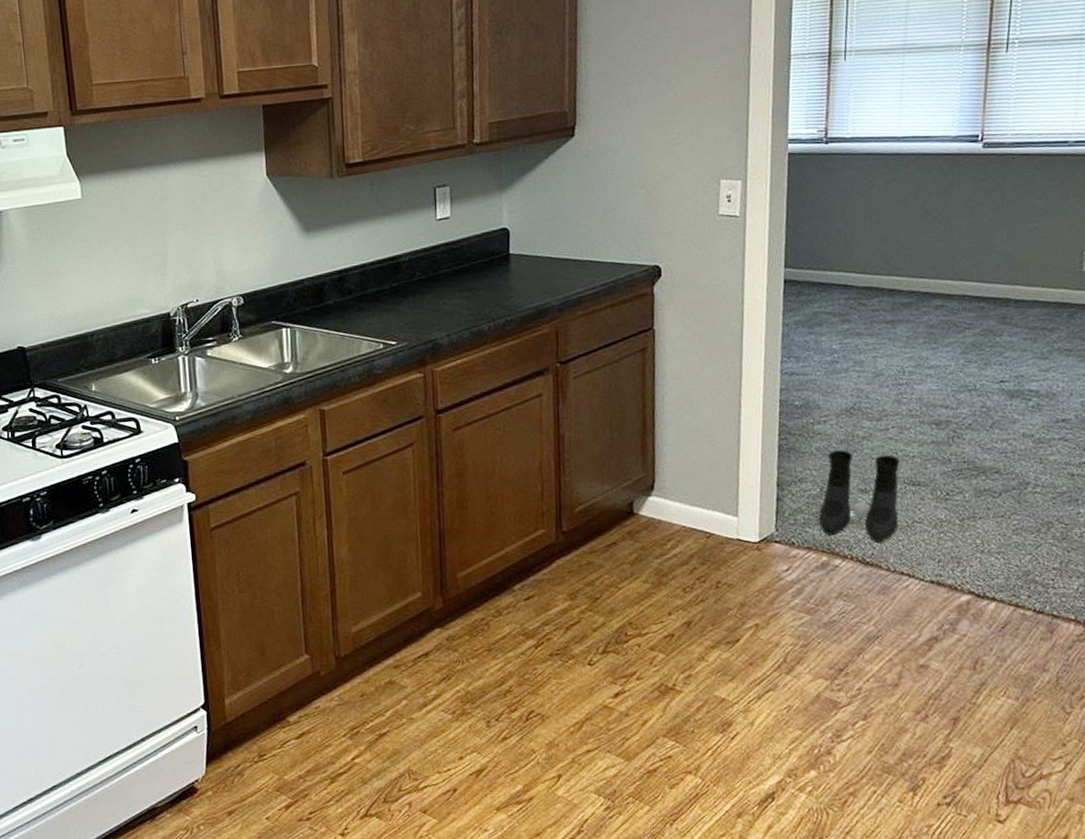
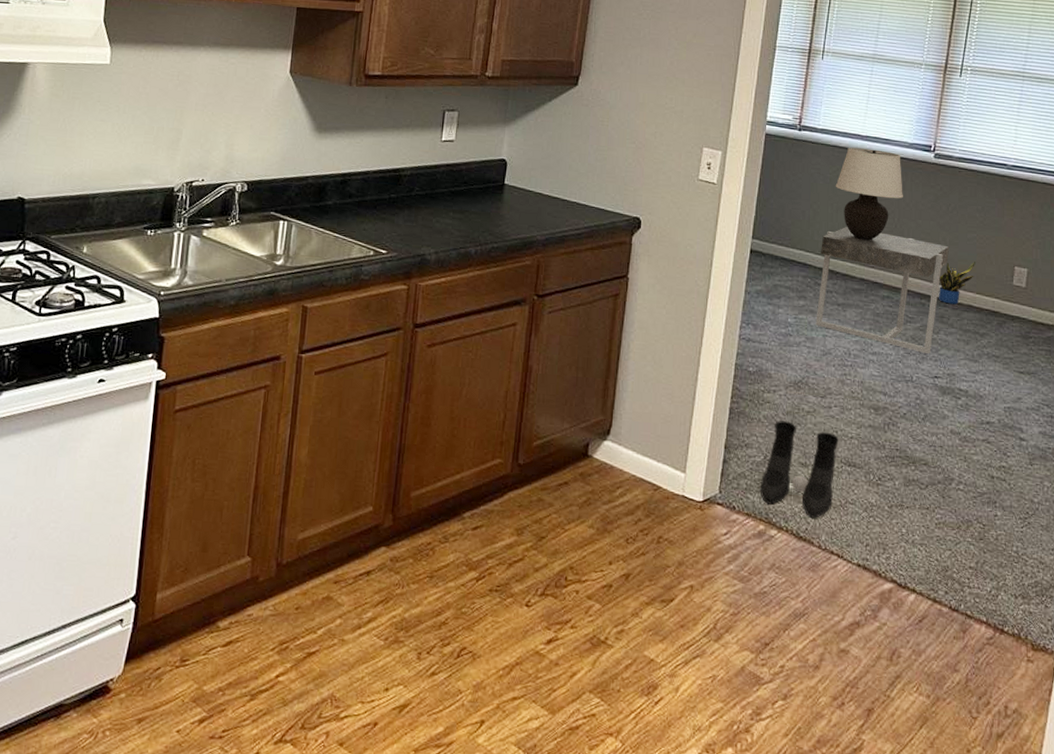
side table: none [862,238,1007,360] -> present [815,227,949,355]
table lamp: none [872,149,950,250] -> present [835,147,903,241]
potted plant: none [998,253,1038,303] -> present [938,262,975,305]

